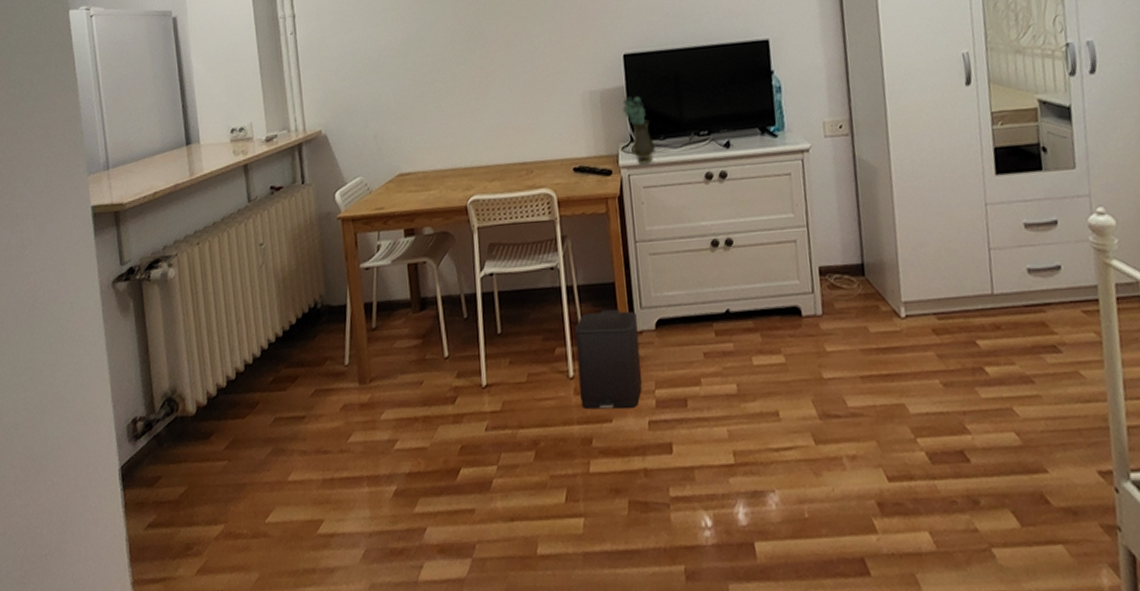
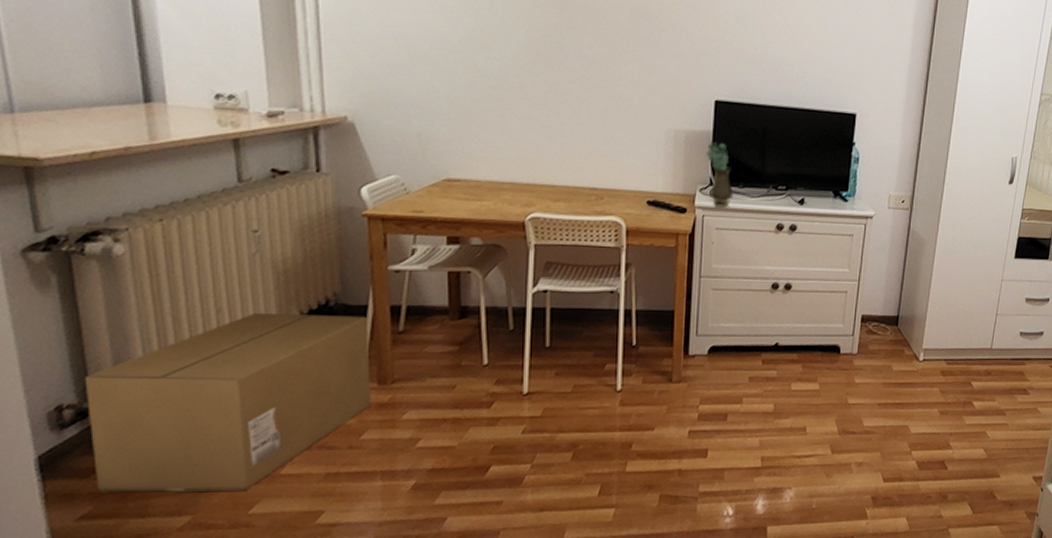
box: none [150,315,355,501] -> present [84,313,372,492]
pedal bin: present [574,309,643,410] -> none [625,334,691,419]

